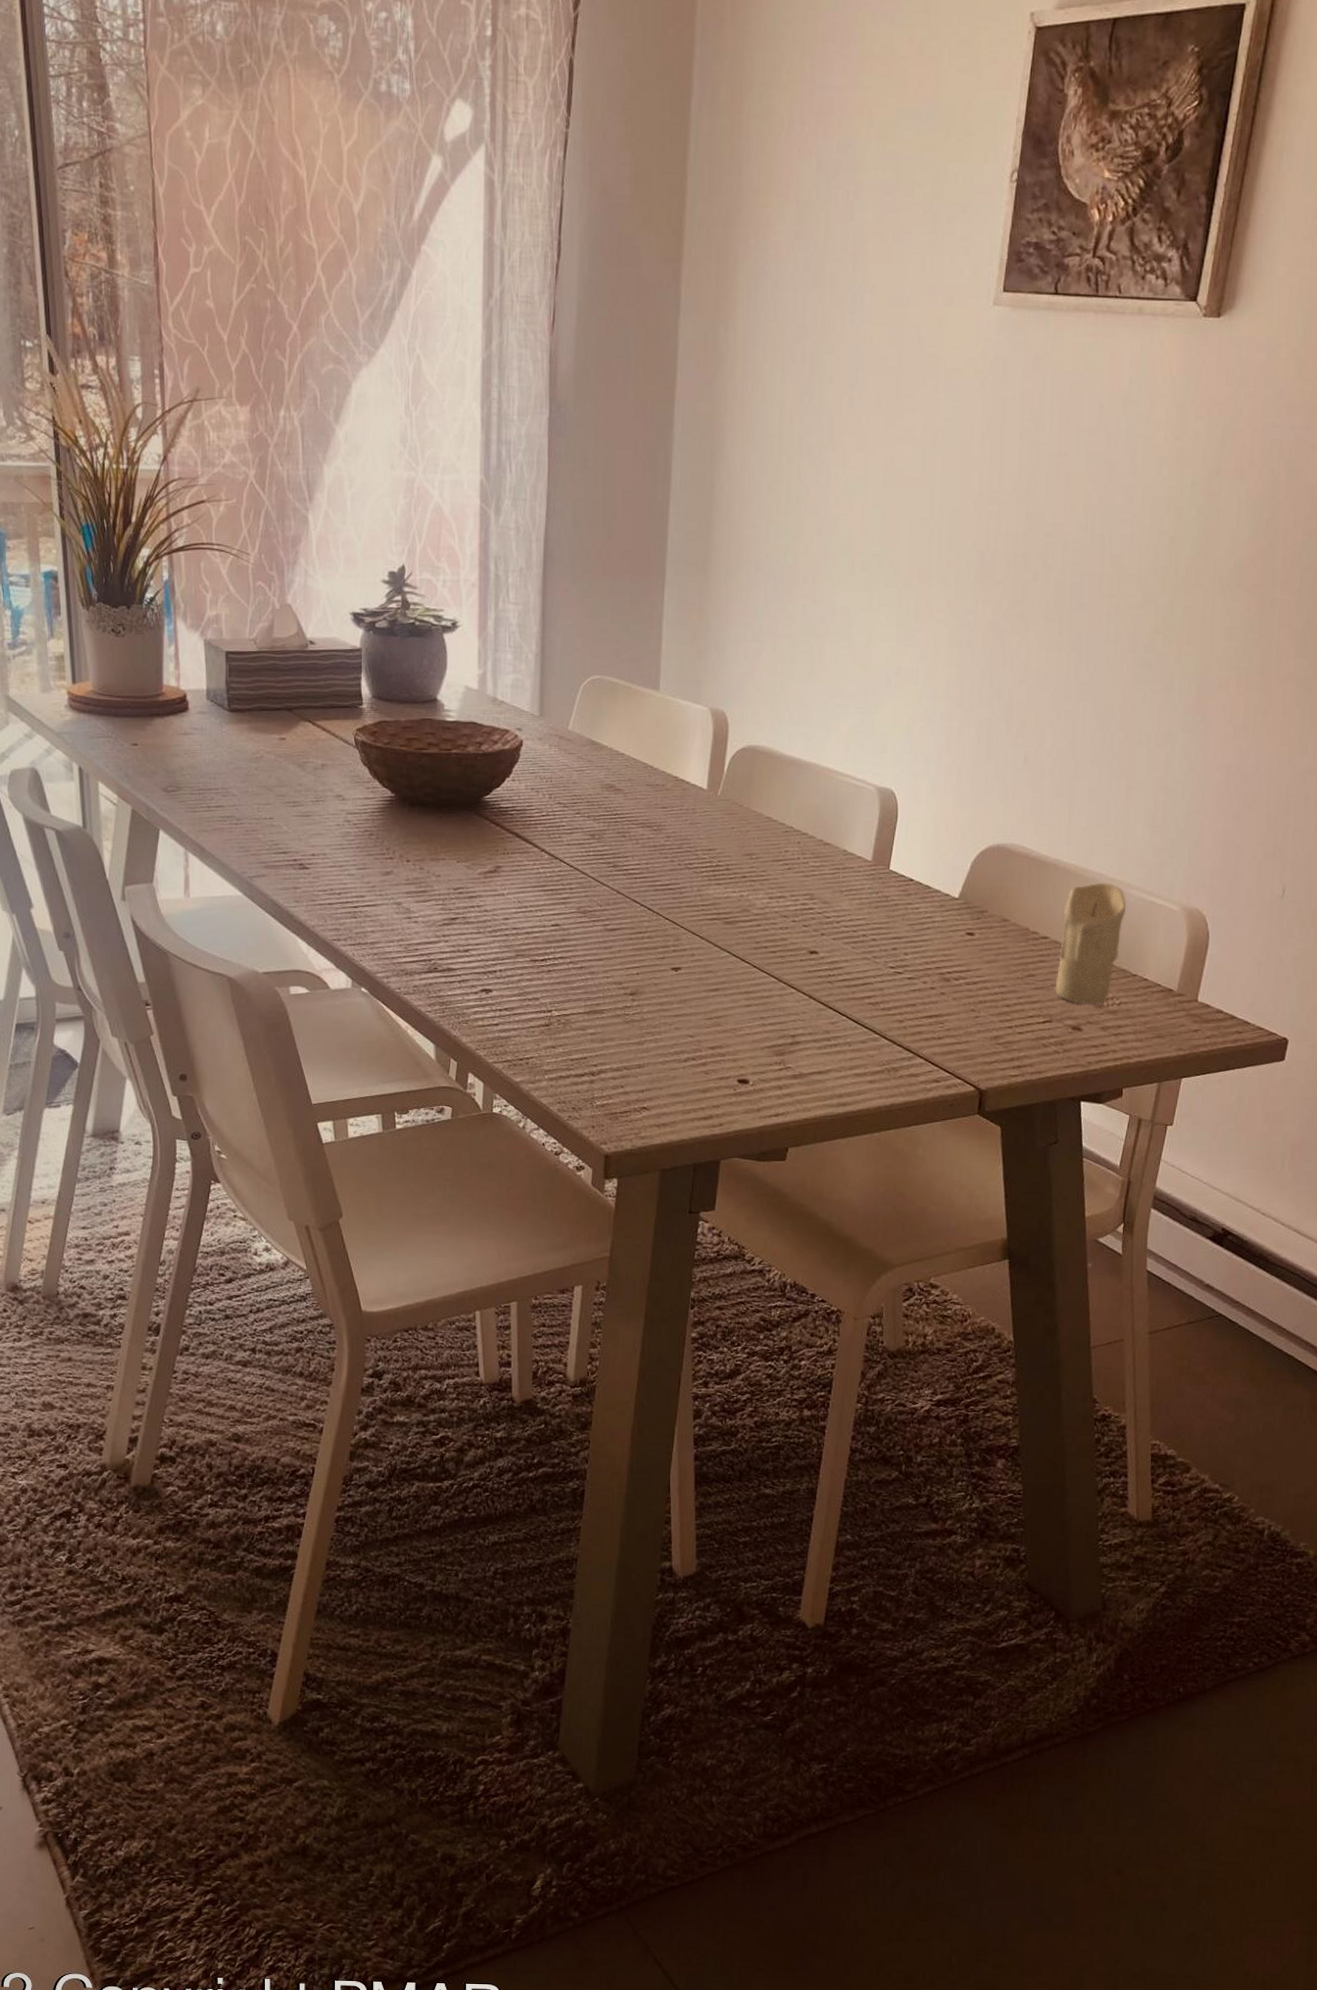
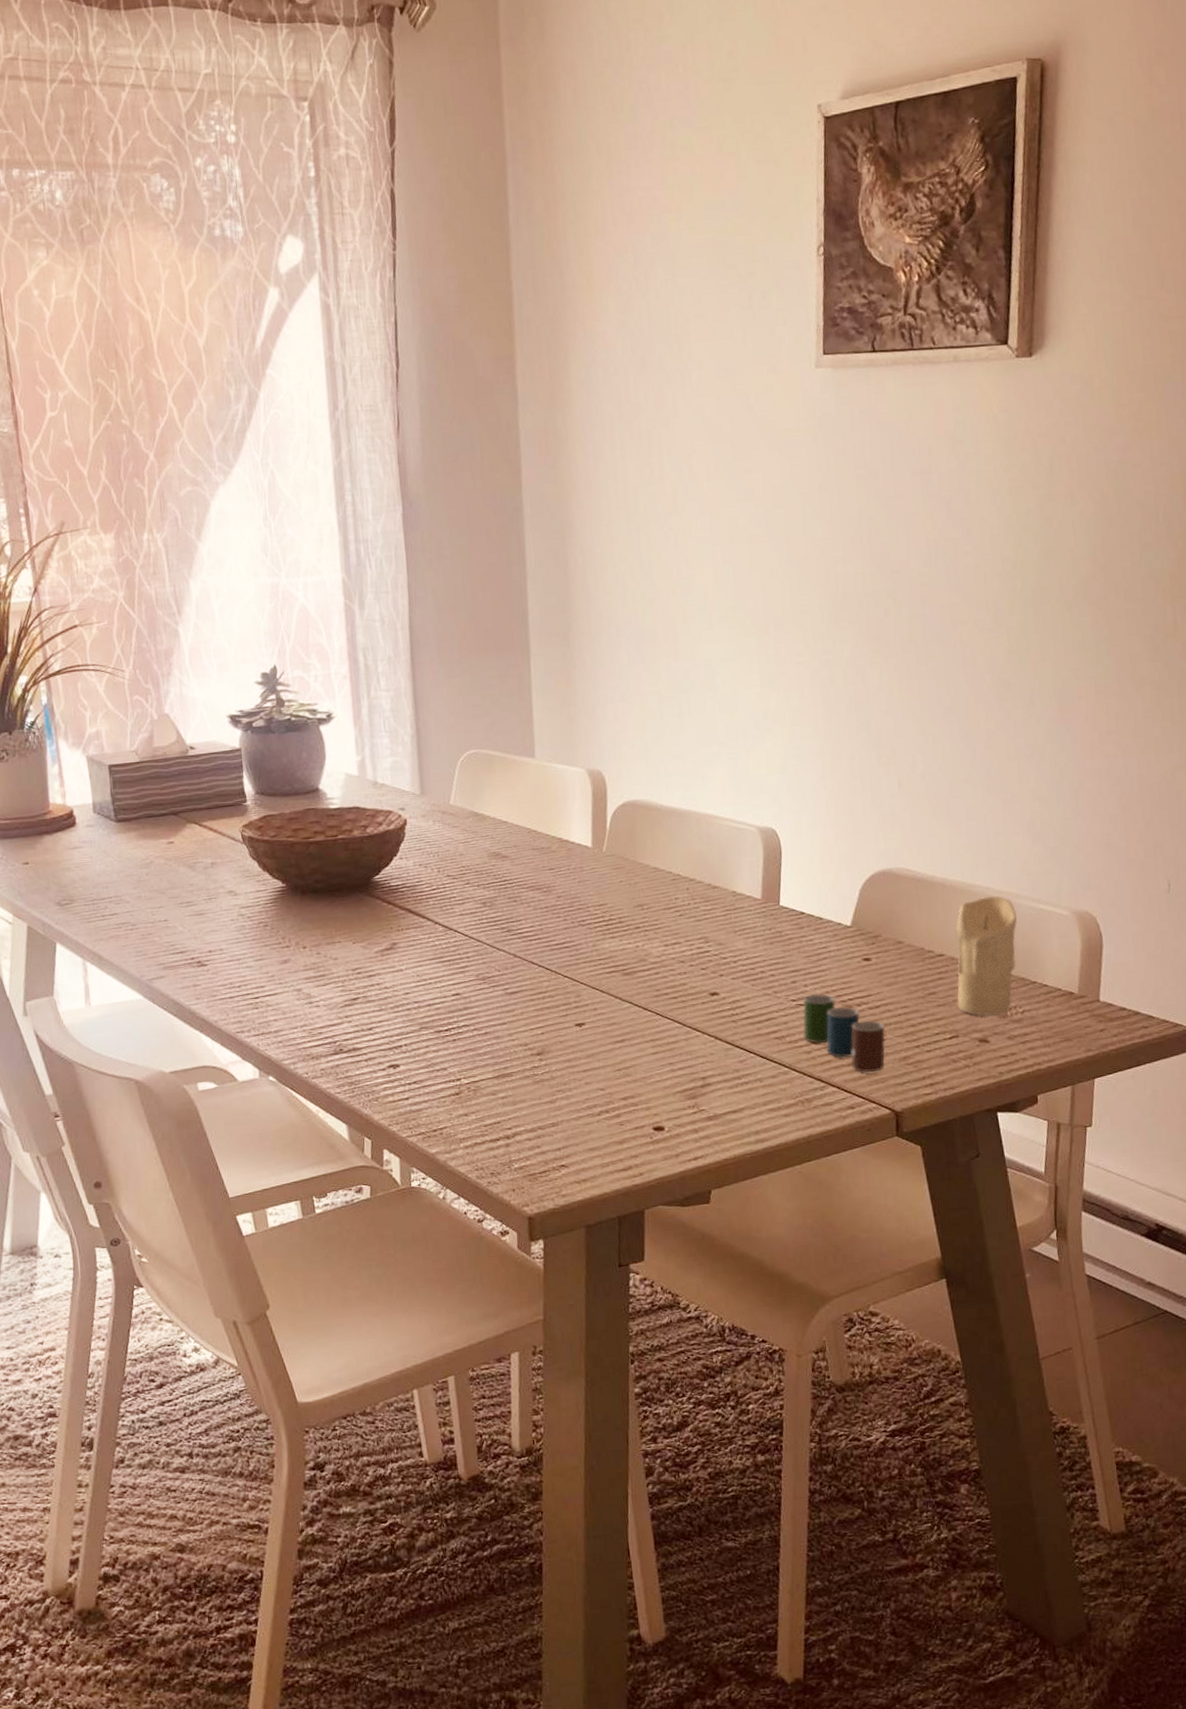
cup: none [898,962,981,1048] -> present [803,993,886,1073]

